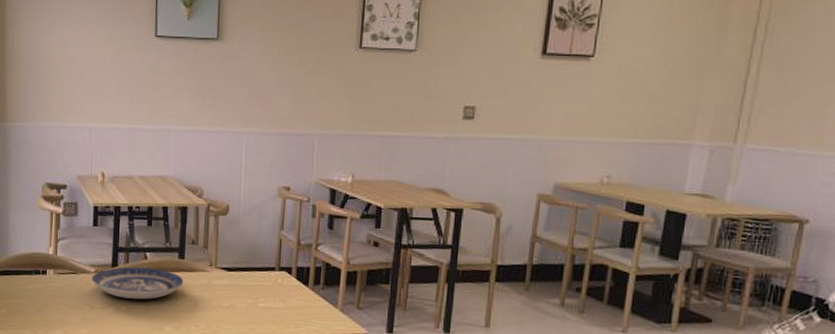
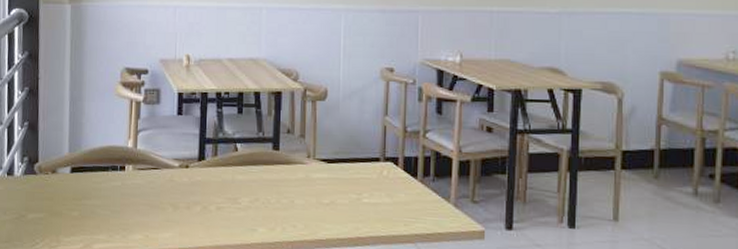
plate: present [91,267,184,300] -> none [175,160,279,197]

